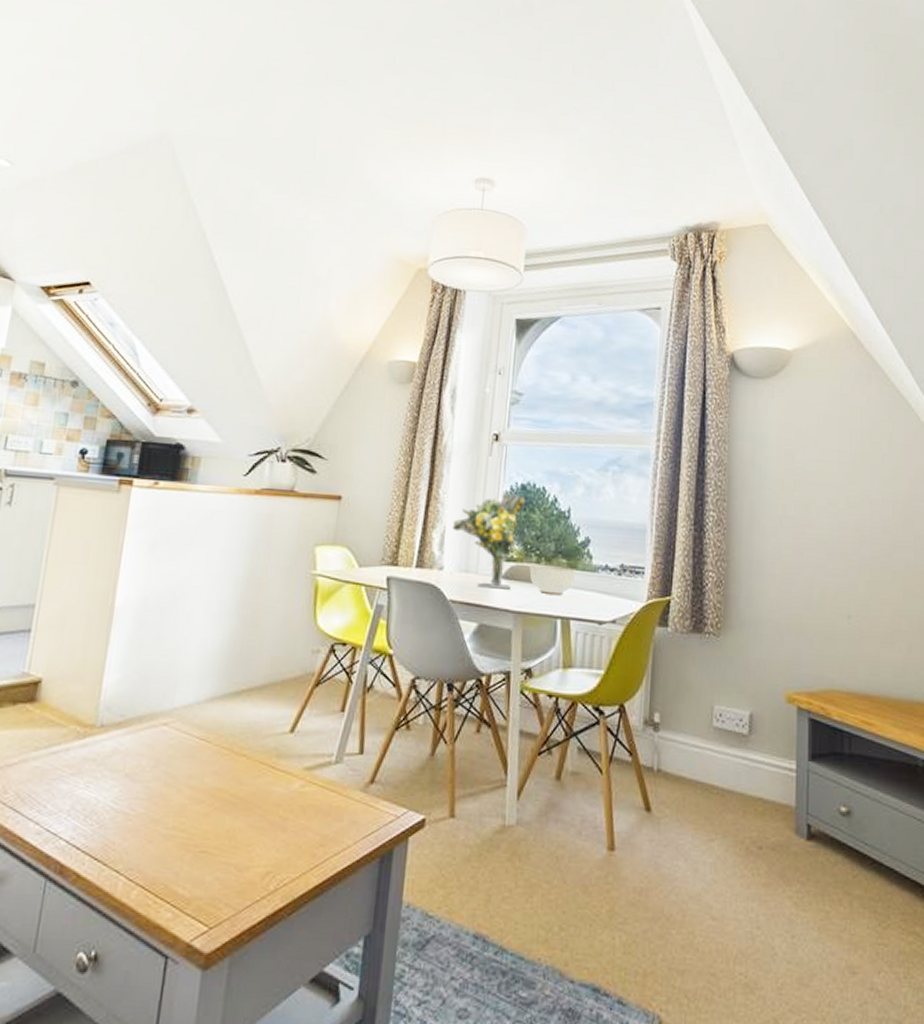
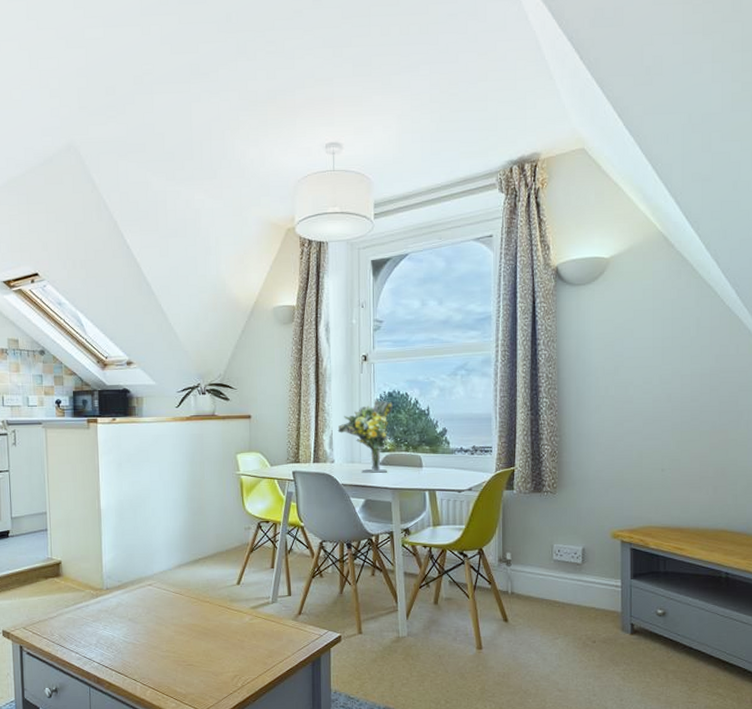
bowl: present [529,563,577,595] -> none [401,451,438,473]

